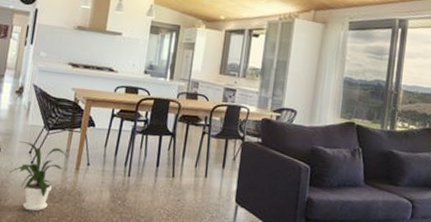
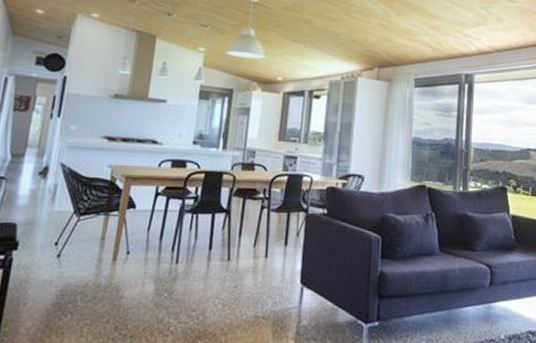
house plant: present [9,141,68,211] -> none [30,232,103,315]

